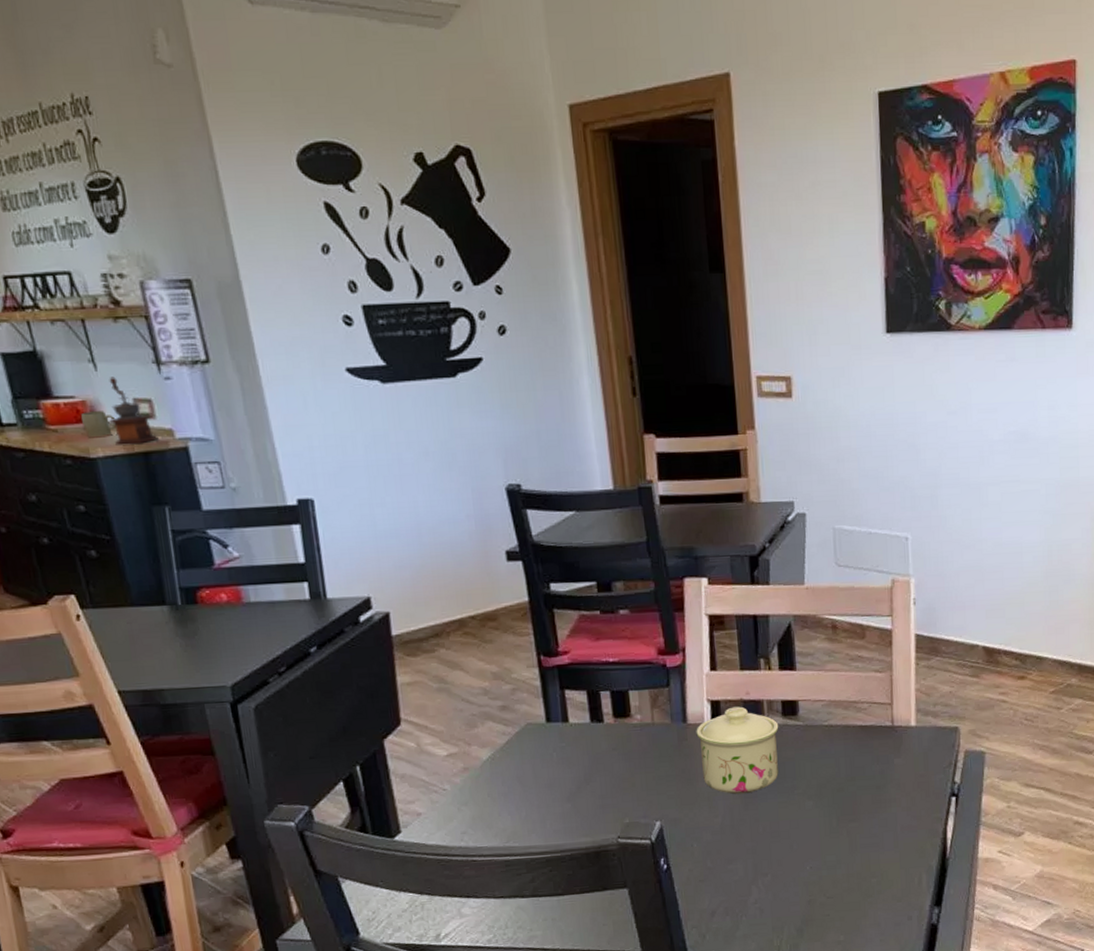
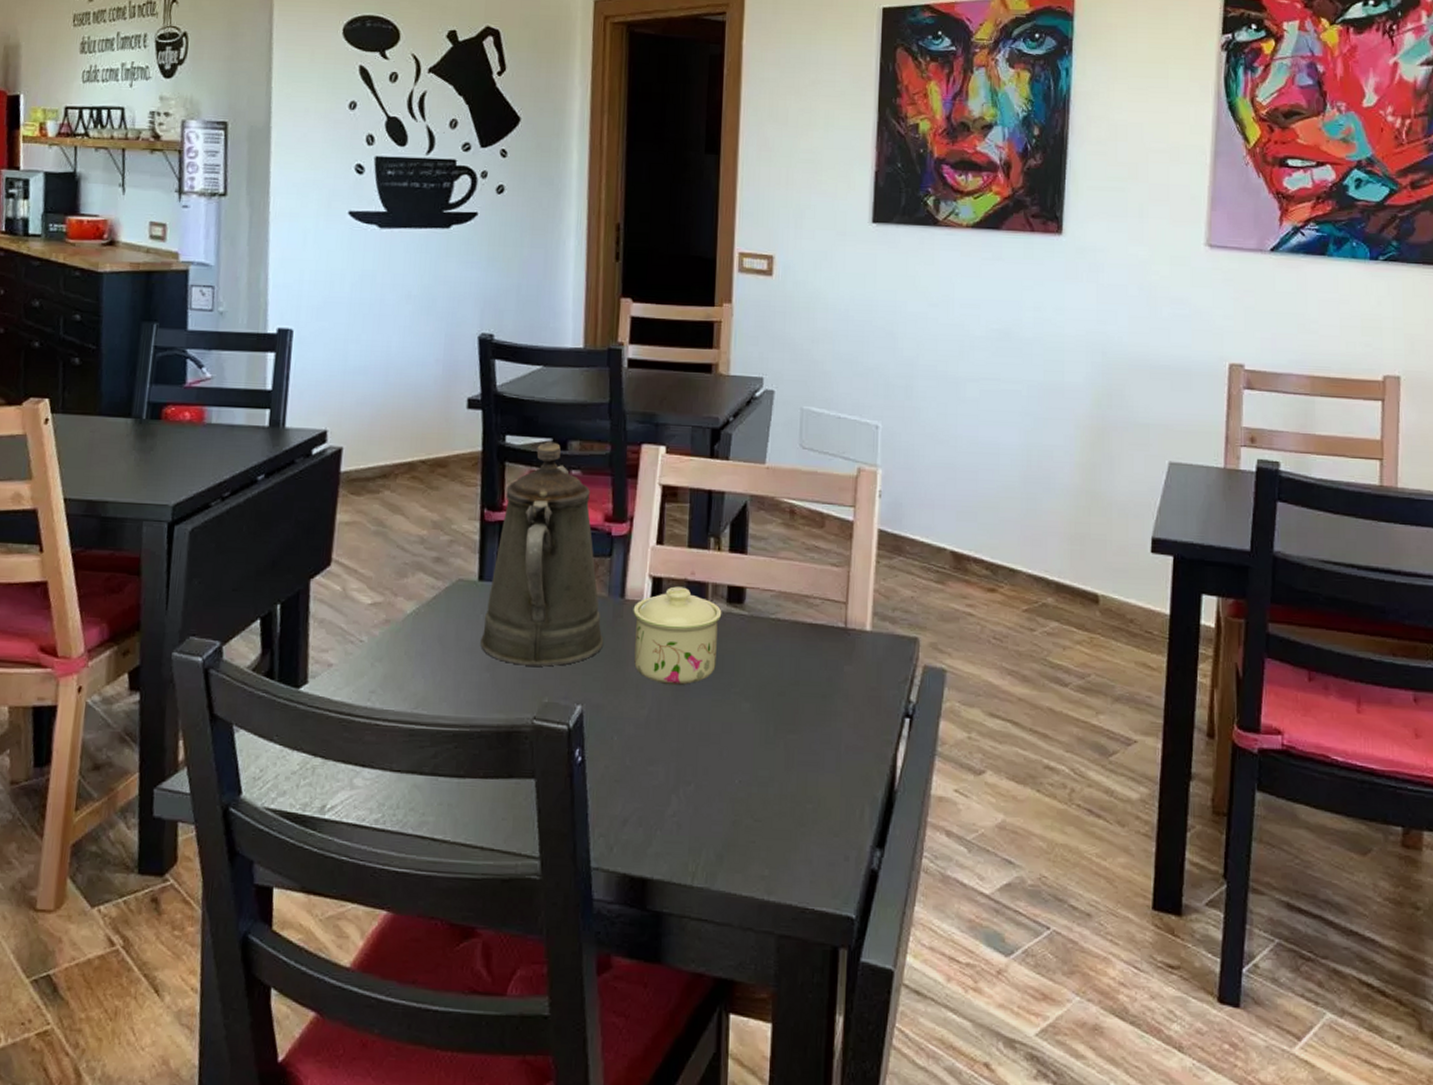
mug: present [81,411,116,438] -> none [99,230,129,255]
coffee grinder: present [108,377,159,445] -> none [122,201,164,264]
coffee pot: none [557,585,673,793] -> present [481,441,604,667]

